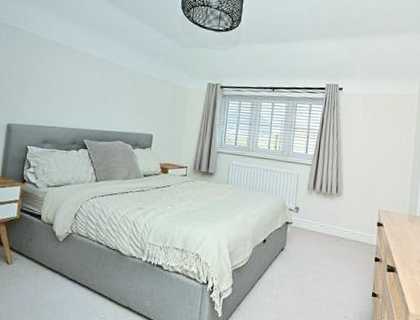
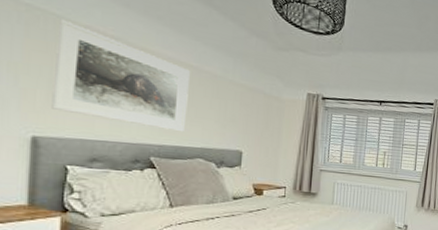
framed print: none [21,35,117,119] -> present [51,19,191,133]

